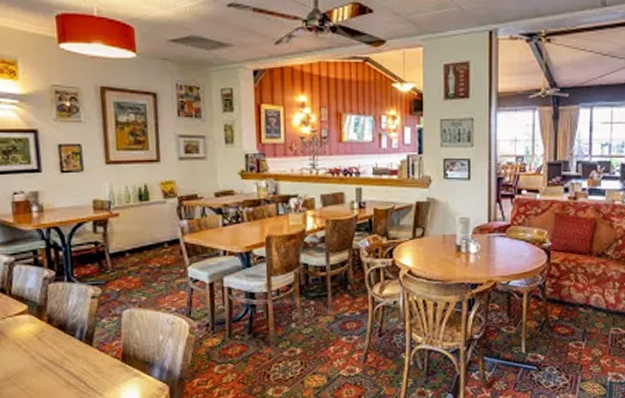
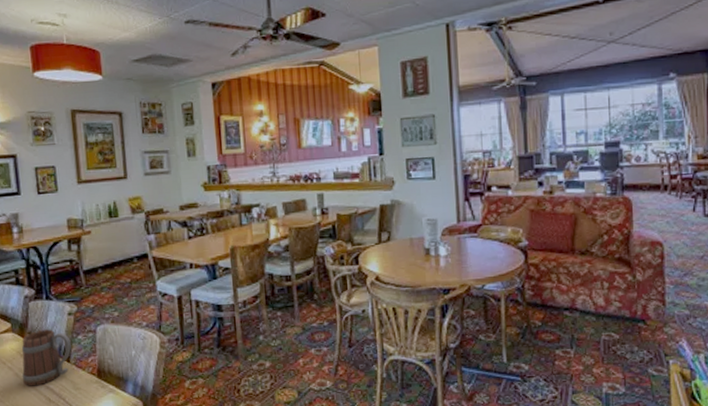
beer mug: none [39,312,94,370] -> present [21,329,72,386]

